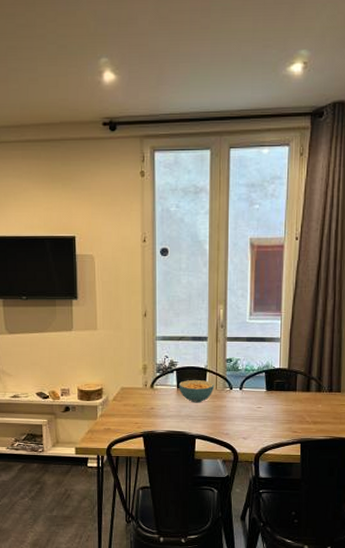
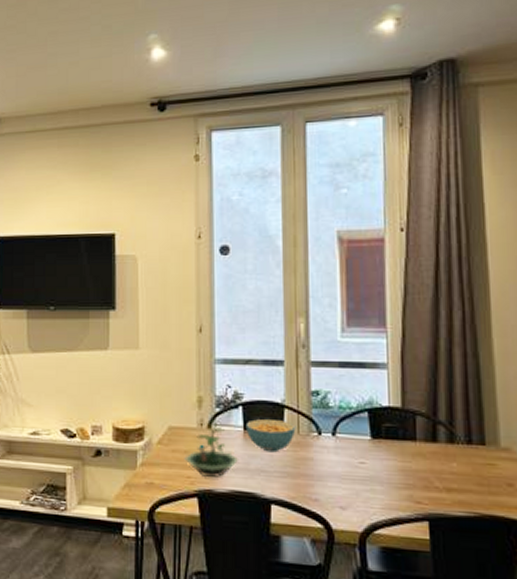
terrarium: none [133,381,174,423] -> present [184,419,239,478]

